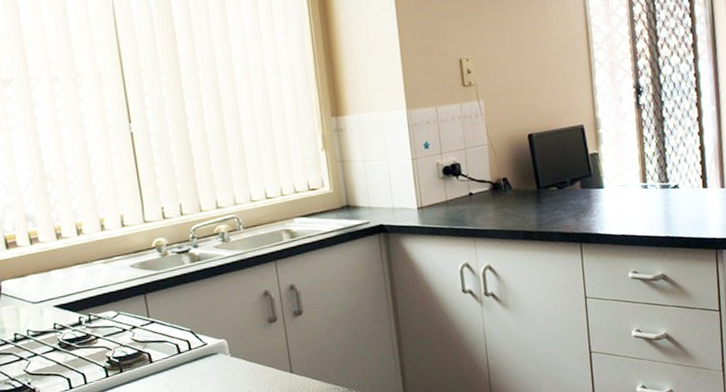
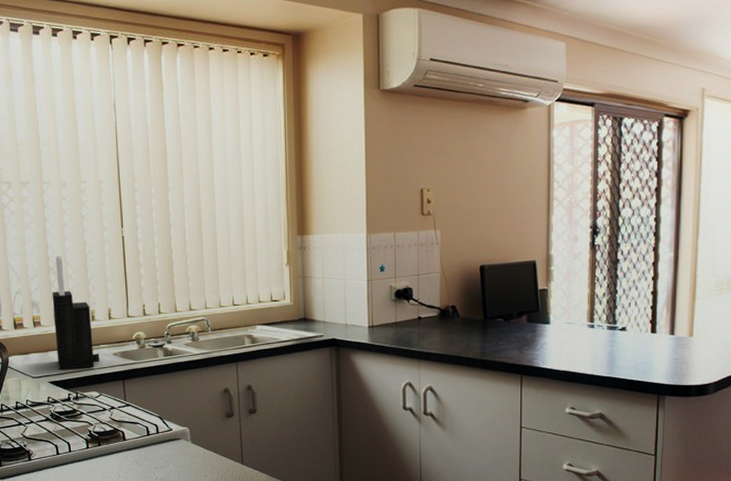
knife block: none [50,160,115,291] -> present [52,256,100,370]

